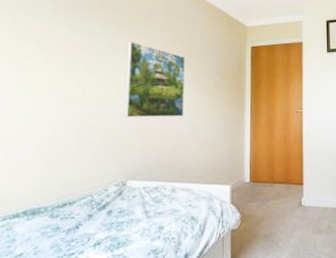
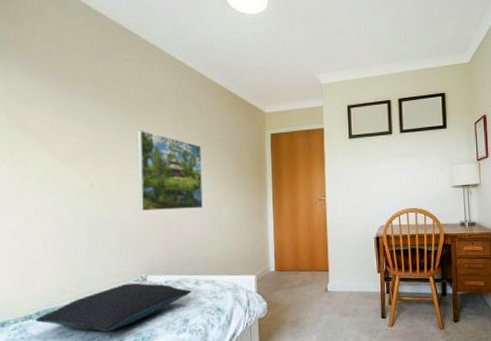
pillow: none [22,187,168,235] -> present [36,282,192,332]

